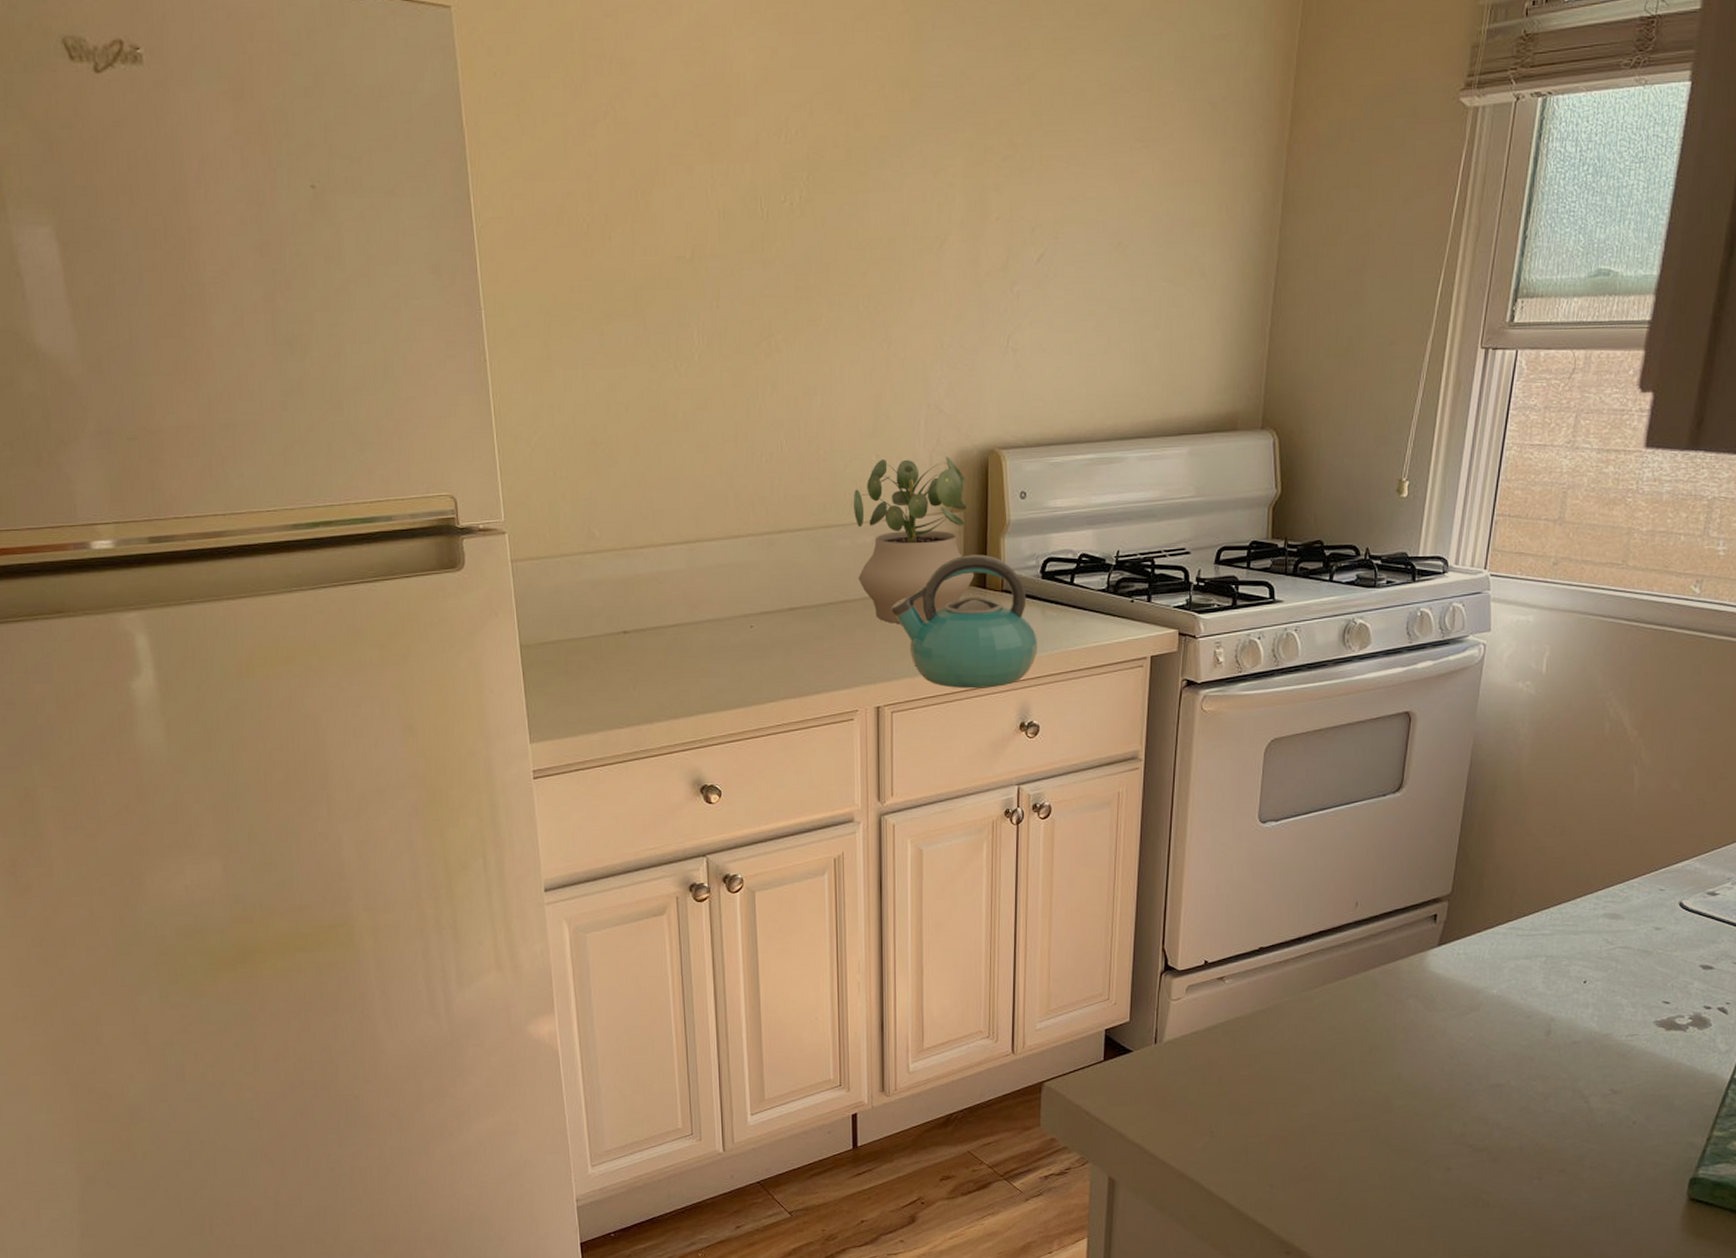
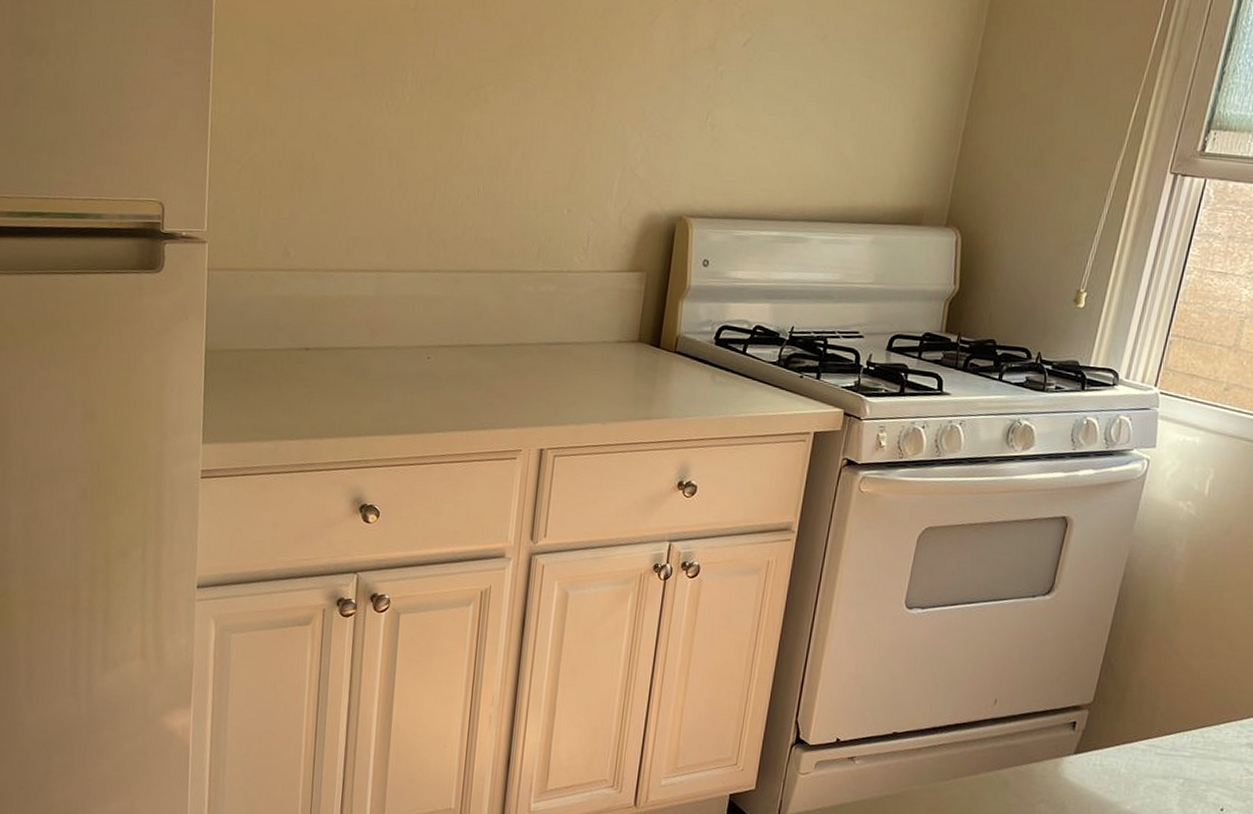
potted plant: present [853,456,975,623] -> none [536,214,652,372]
kettle: present [890,554,1037,689] -> none [564,313,705,444]

